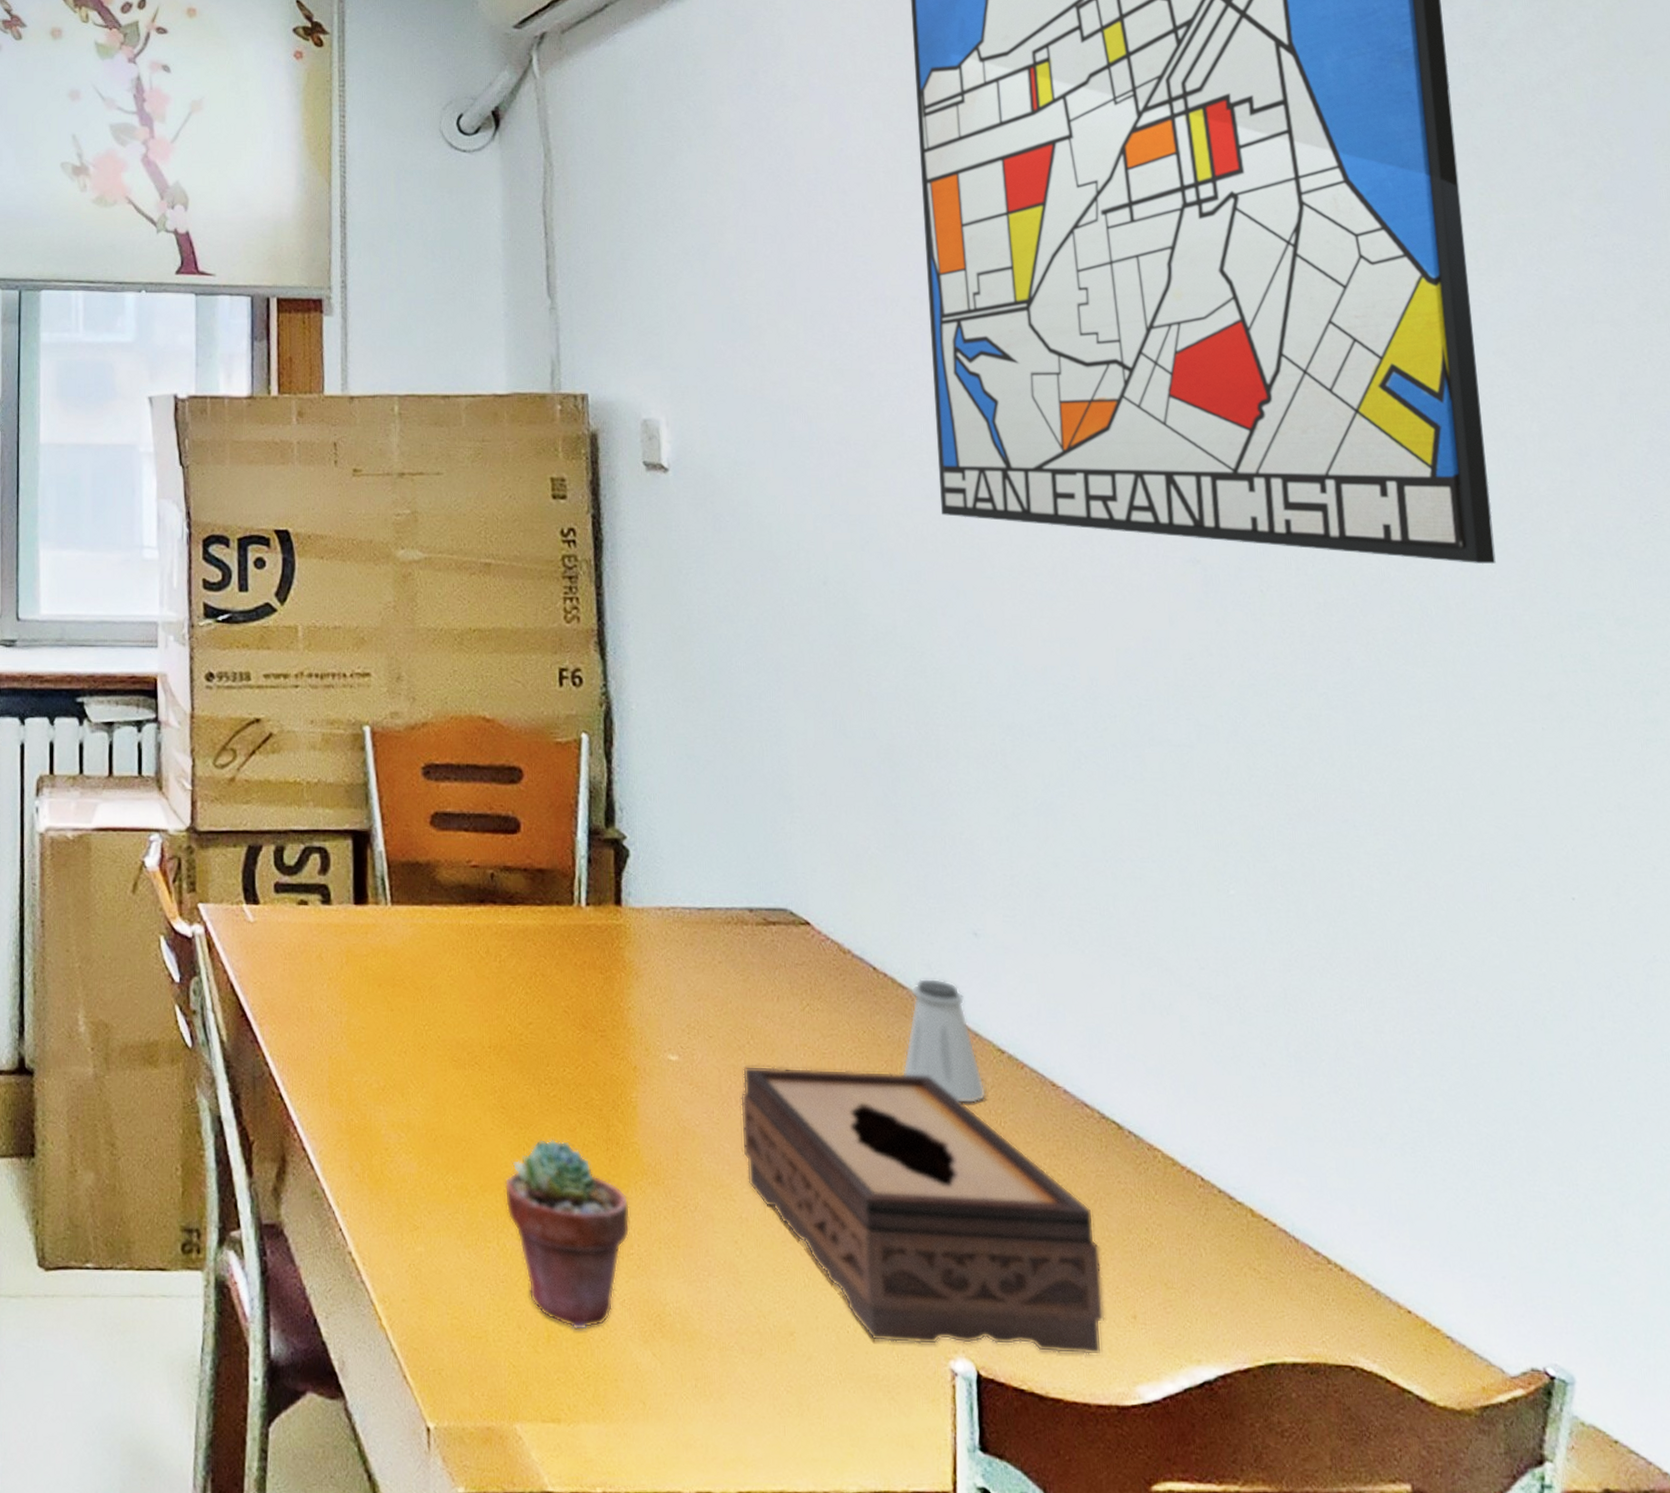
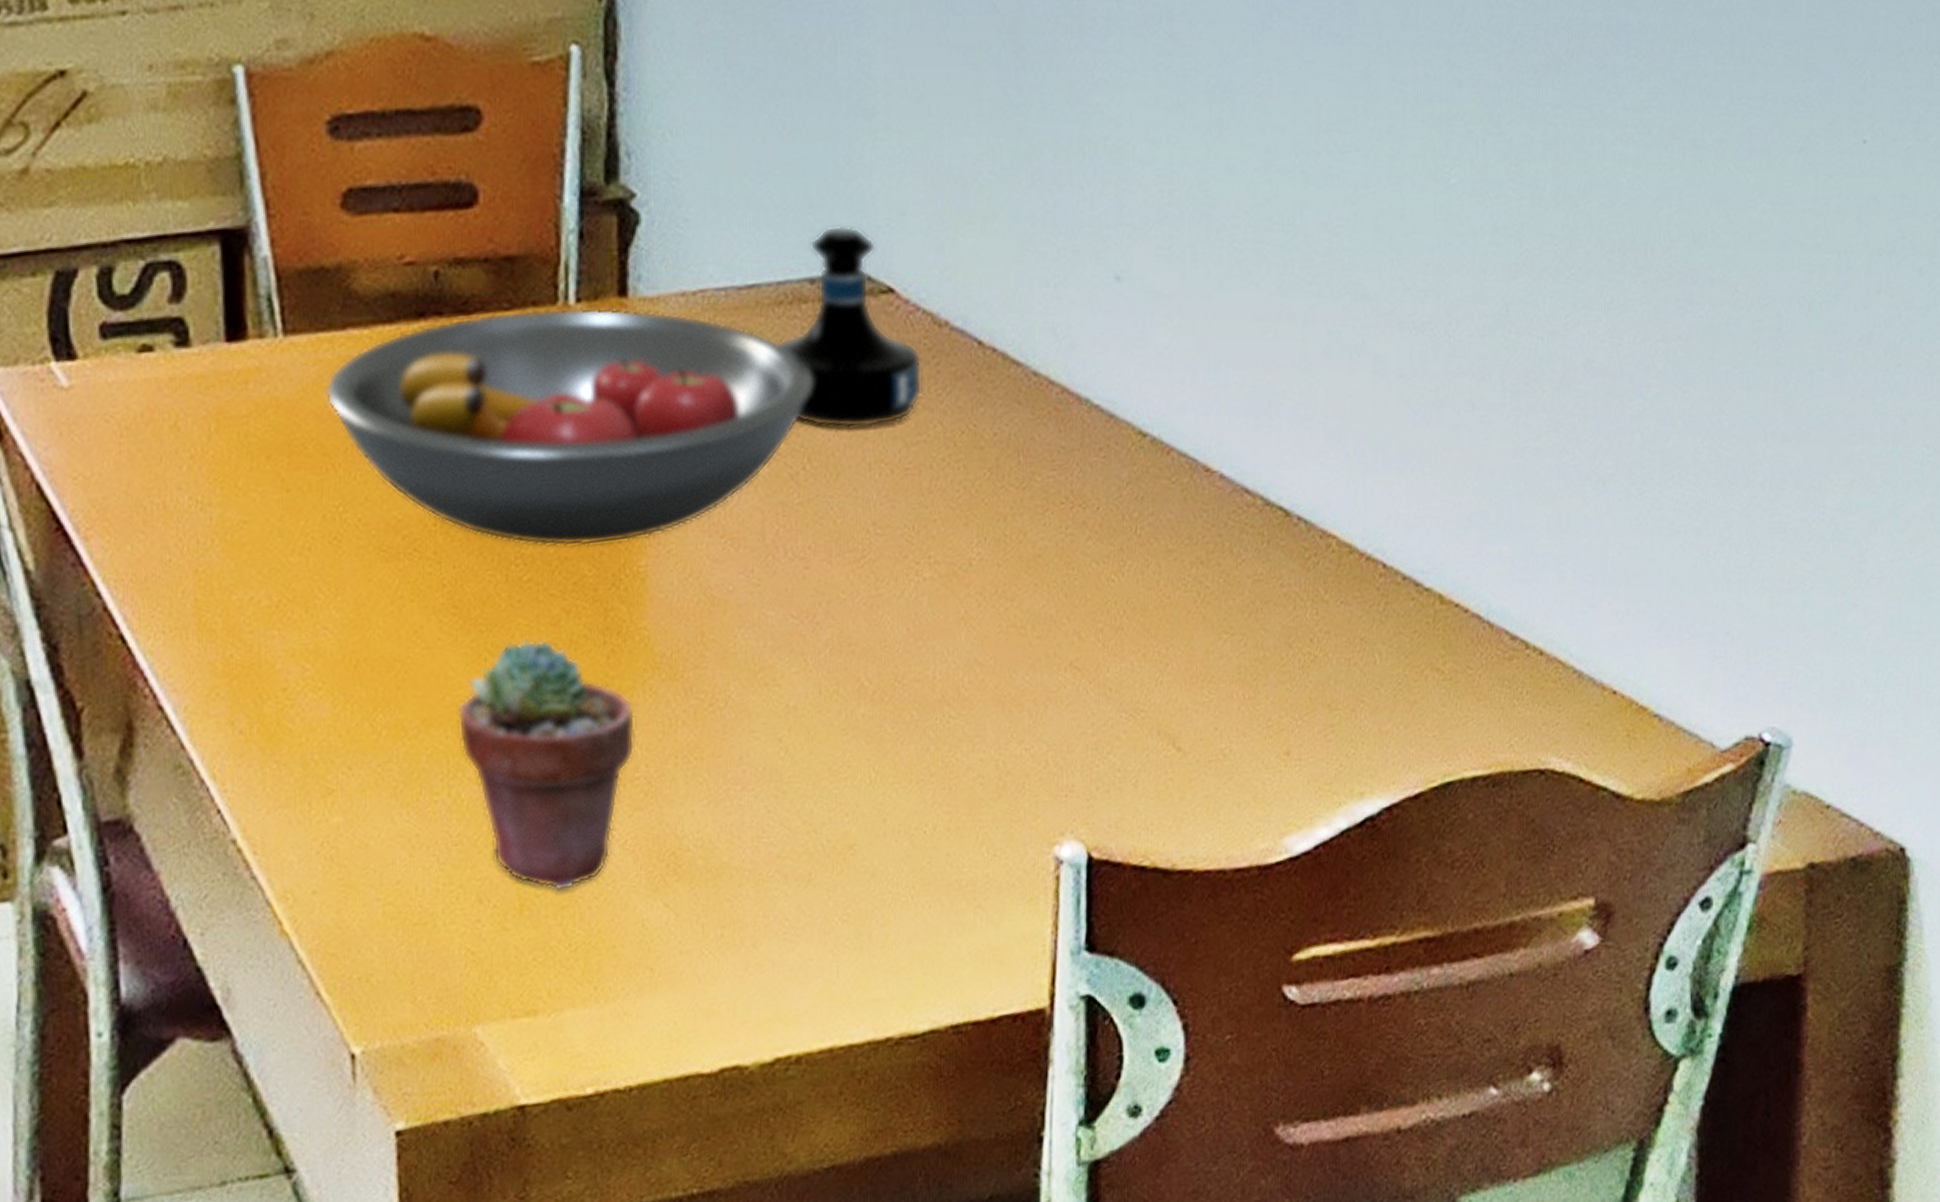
fruit bowl: none [418,906,753,1078] -> present [326,307,813,547]
tequila bottle: none [726,873,833,1019] -> present [776,225,922,429]
tissue box: present [739,1065,1105,1356] -> none [790,480,1252,838]
saltshaker: present [901,978,986,1104] -> none [1010,346,1119,511]

